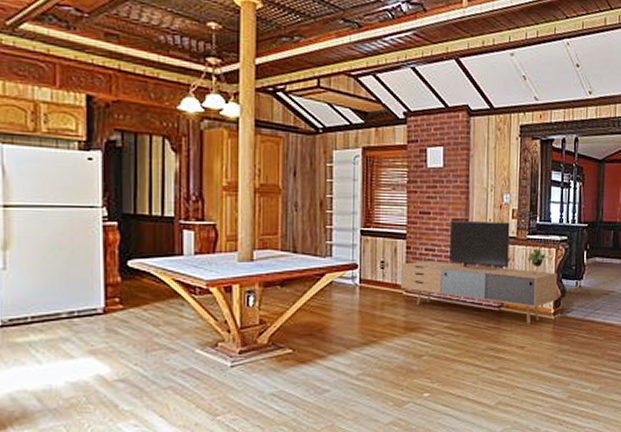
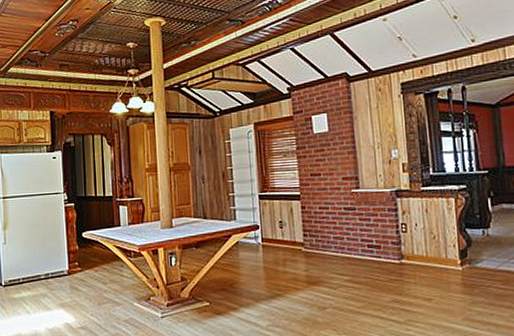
media console: present [400,220,558,324] -> none [297,176,463,276]

